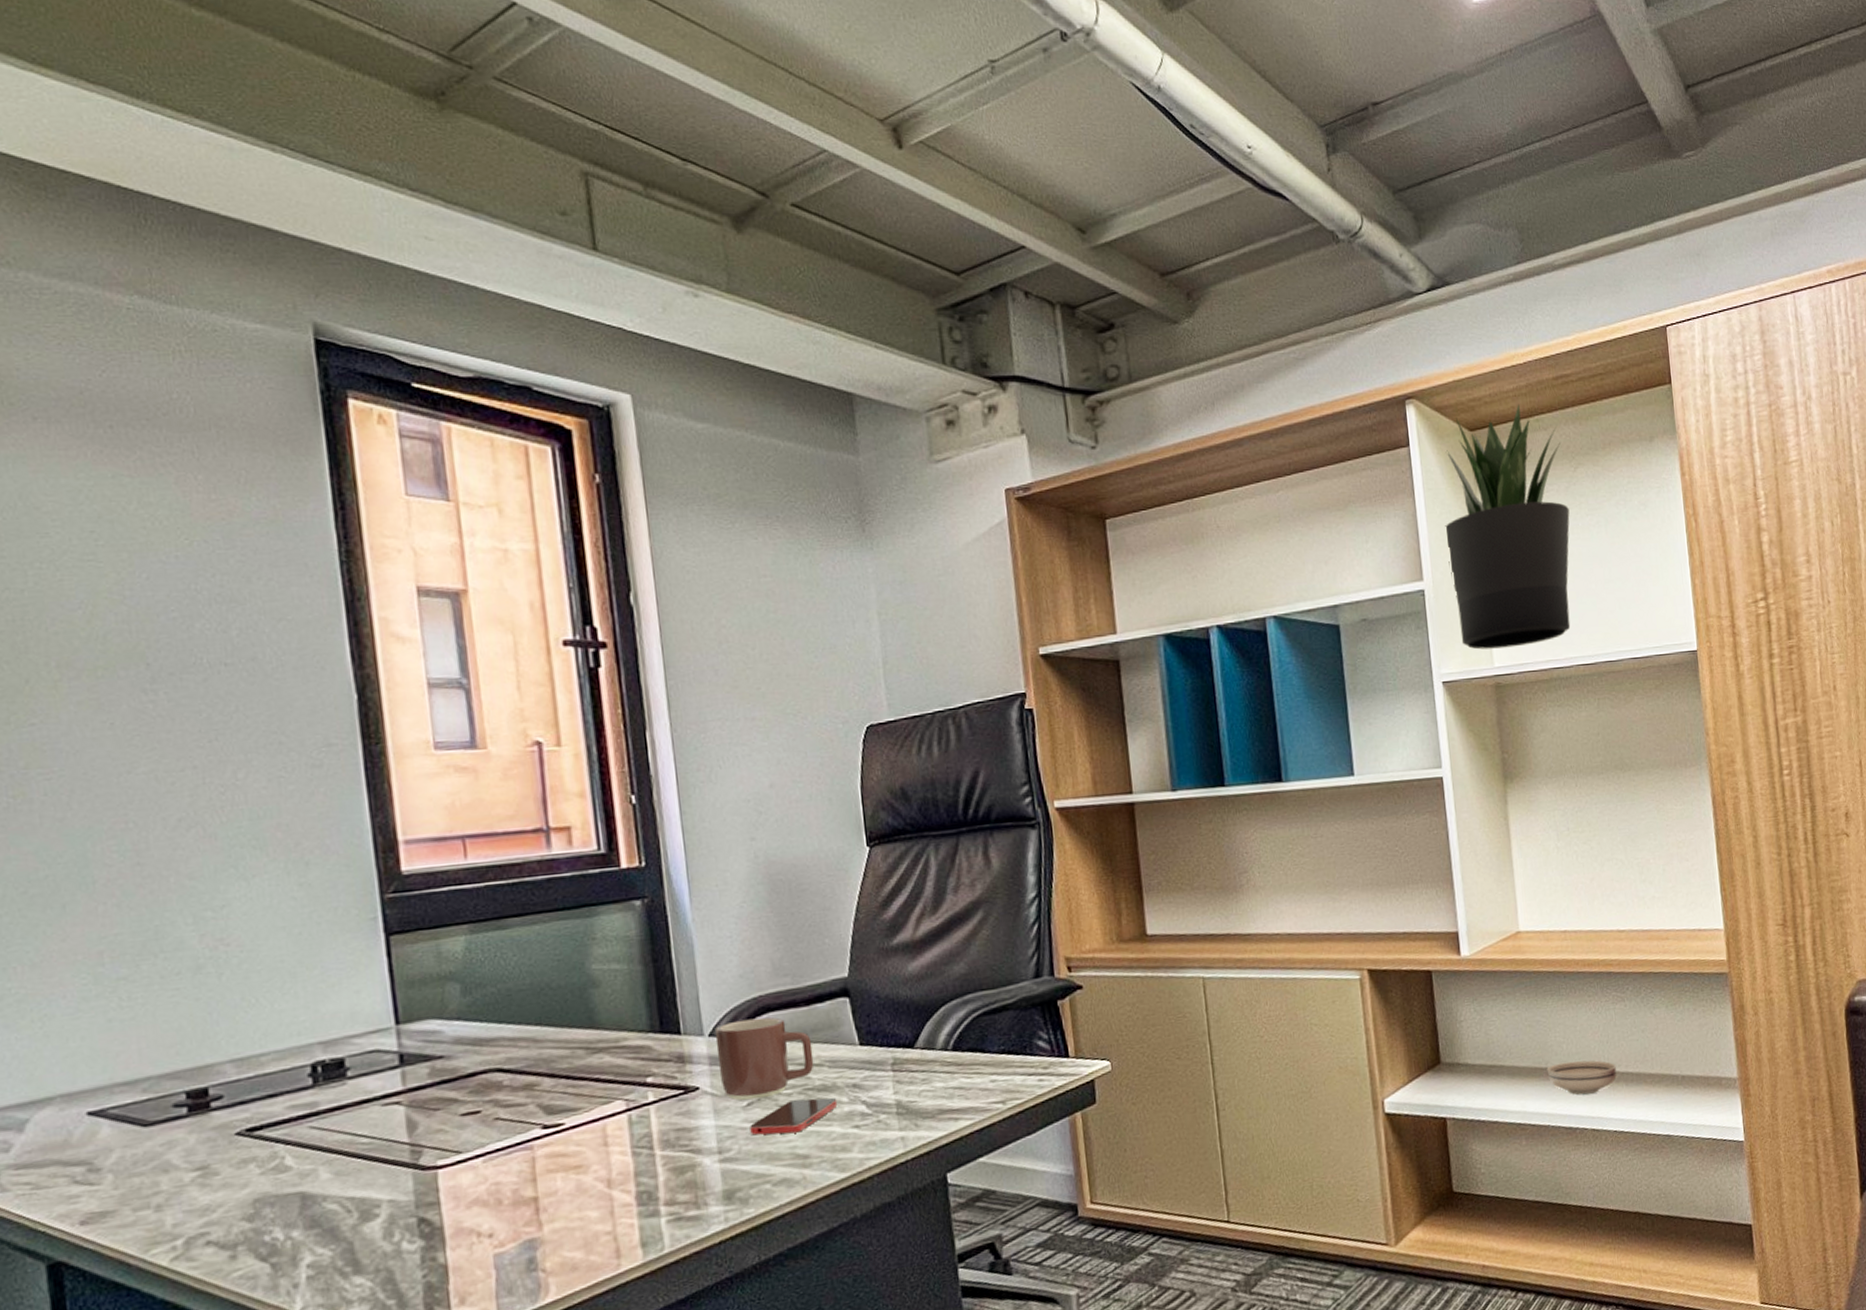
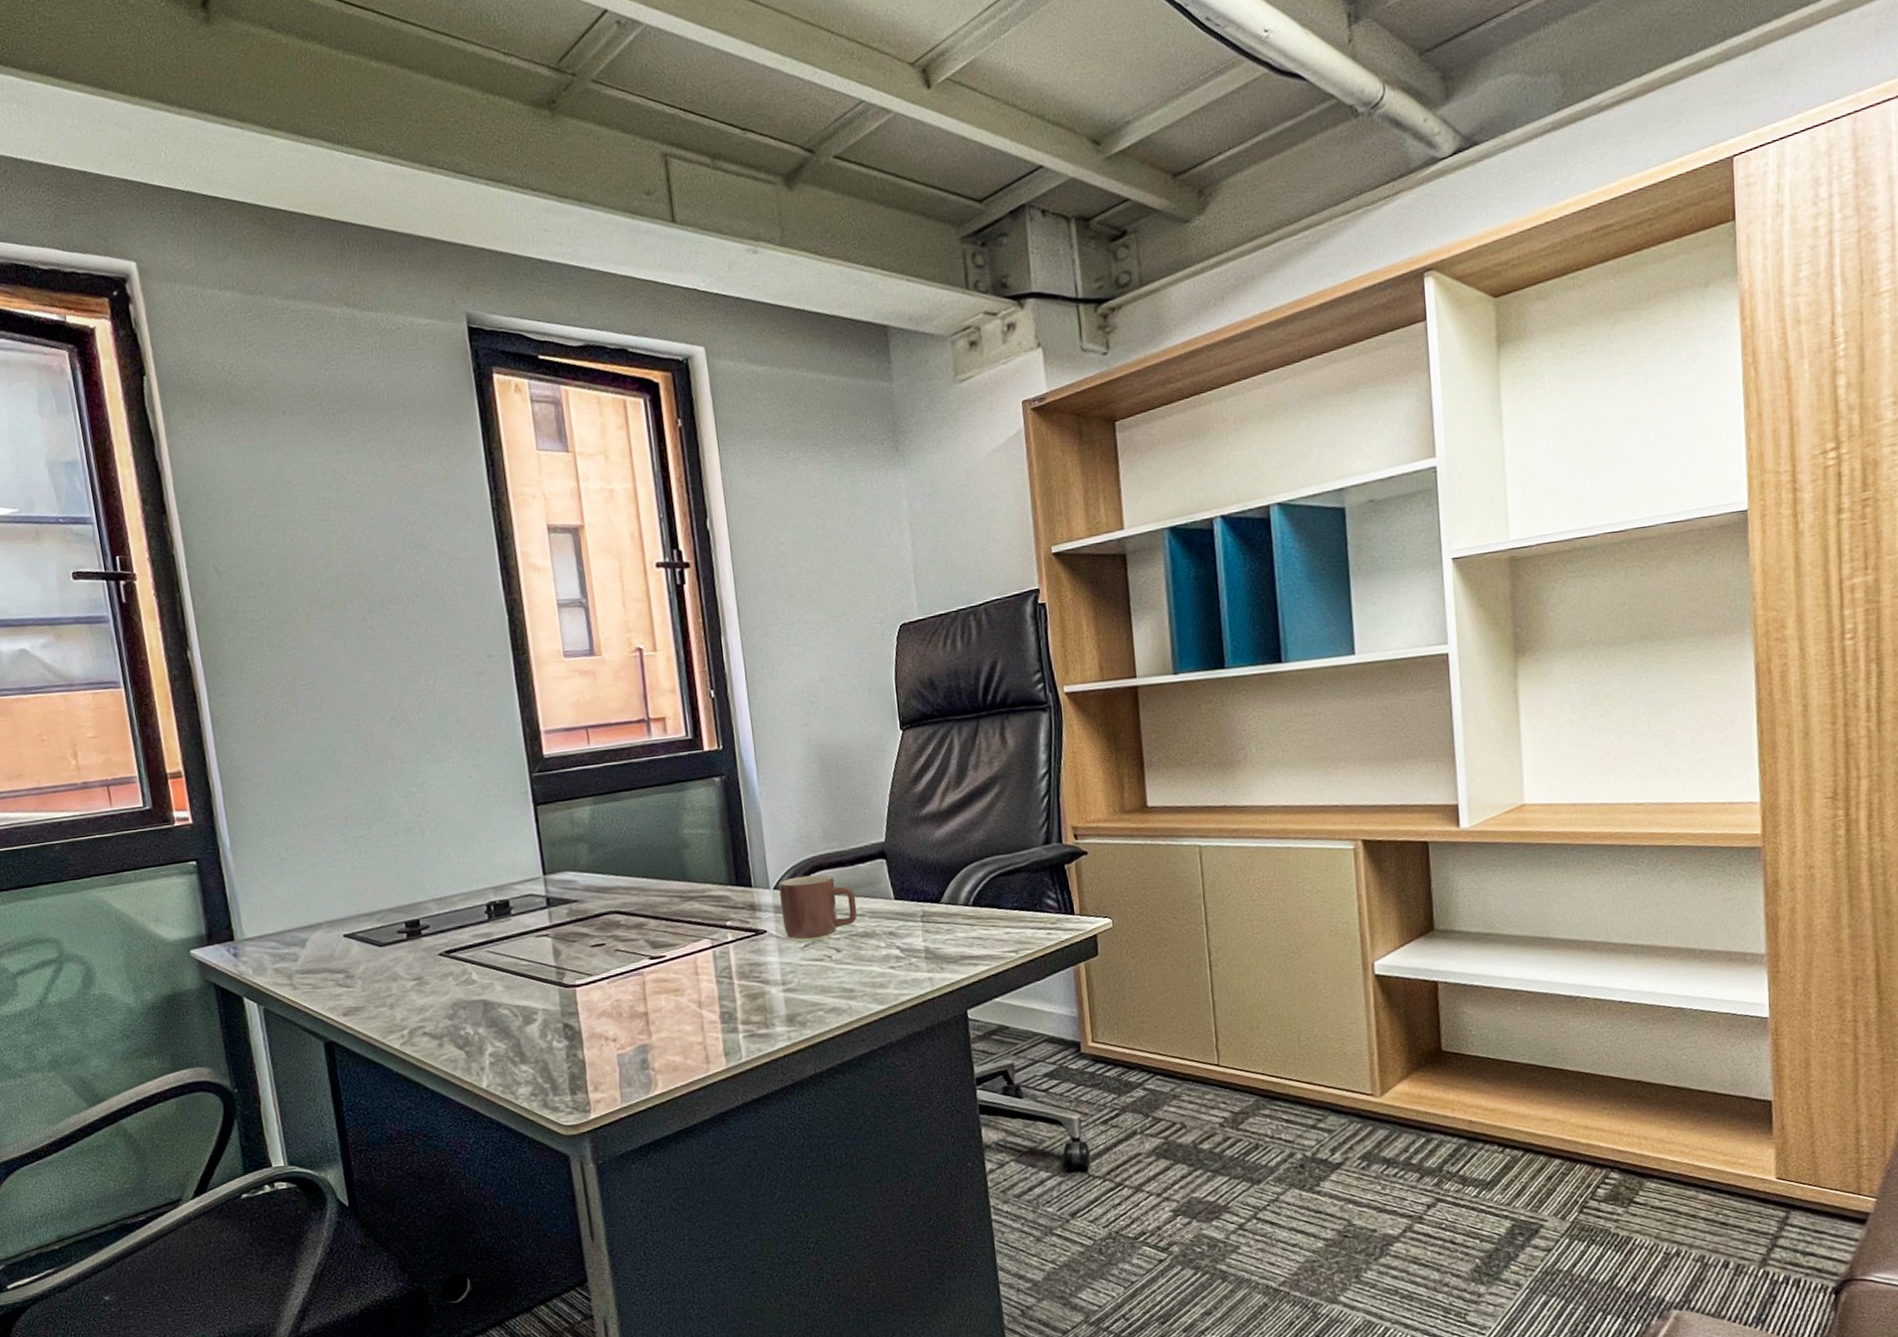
smartphone: present [750,1097,838,1136] -> none [806,942,877,971]
planter: present [1445,404,1571,650] -> none [1462,262,1604,524]
bowl: present [1546,1060,1617,1095] -> none [1547,931,1626,965]

